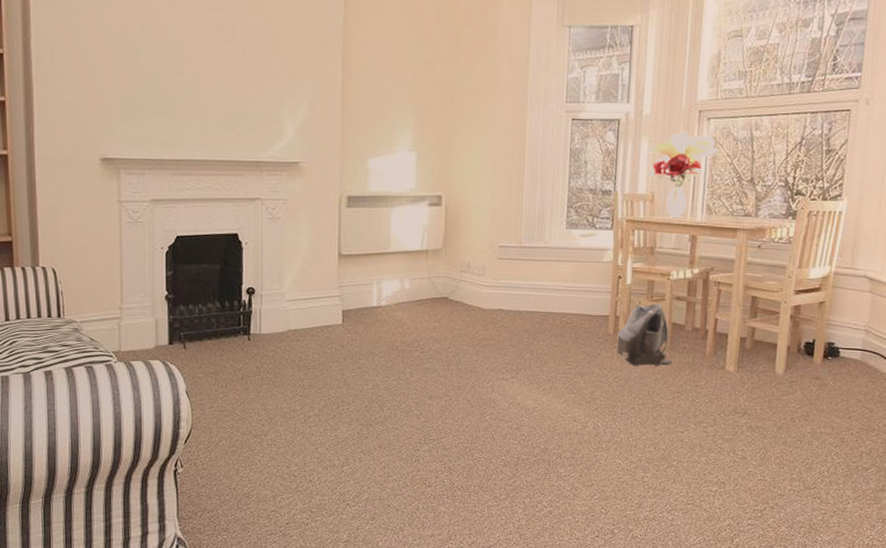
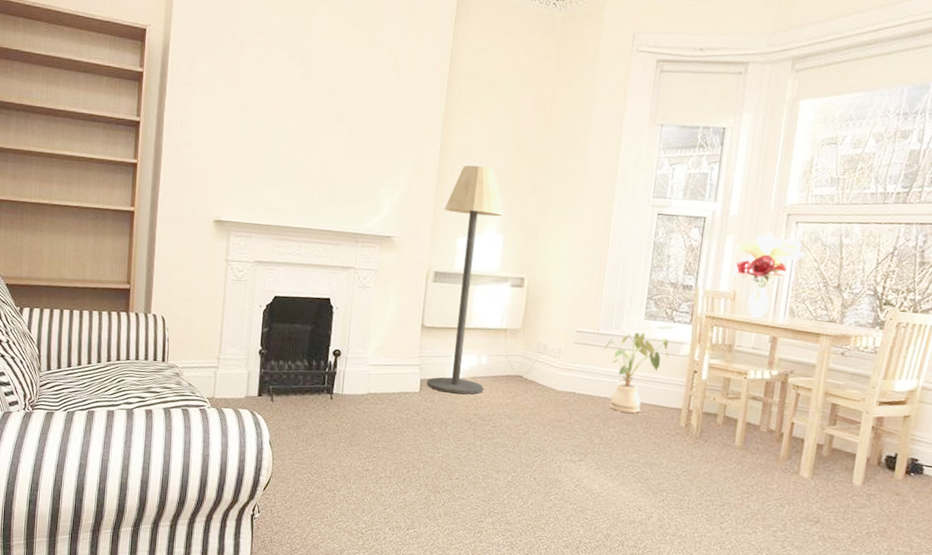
floor lamp: none [349,80,415,322] -> present [426,165,504,395]
house plant: none [528,242,592,324] -> present [603,332,669,413]
backpack: present [616,303,672,366] -> none [687,401,744,465]

